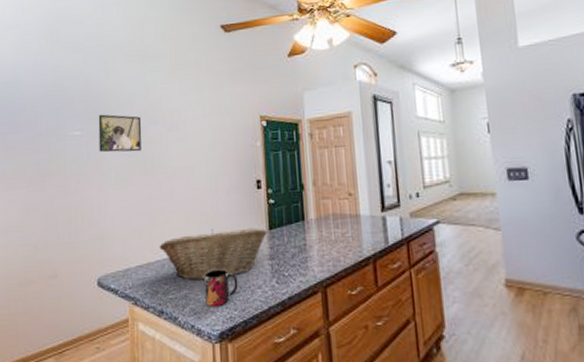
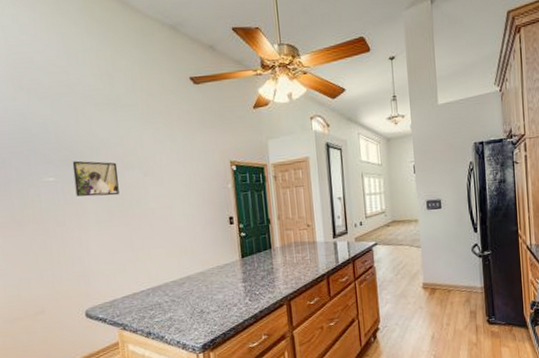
fruit basket: present [159,227,266,280] -> none [143,256,240,304]
mug: present [204,269,238,308] -> none [186,293,217,325]

